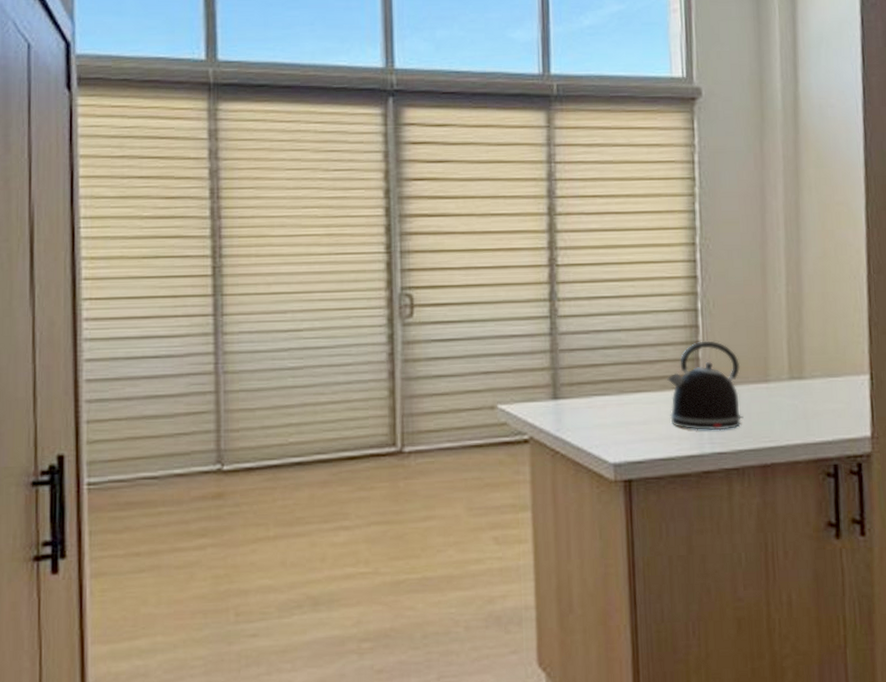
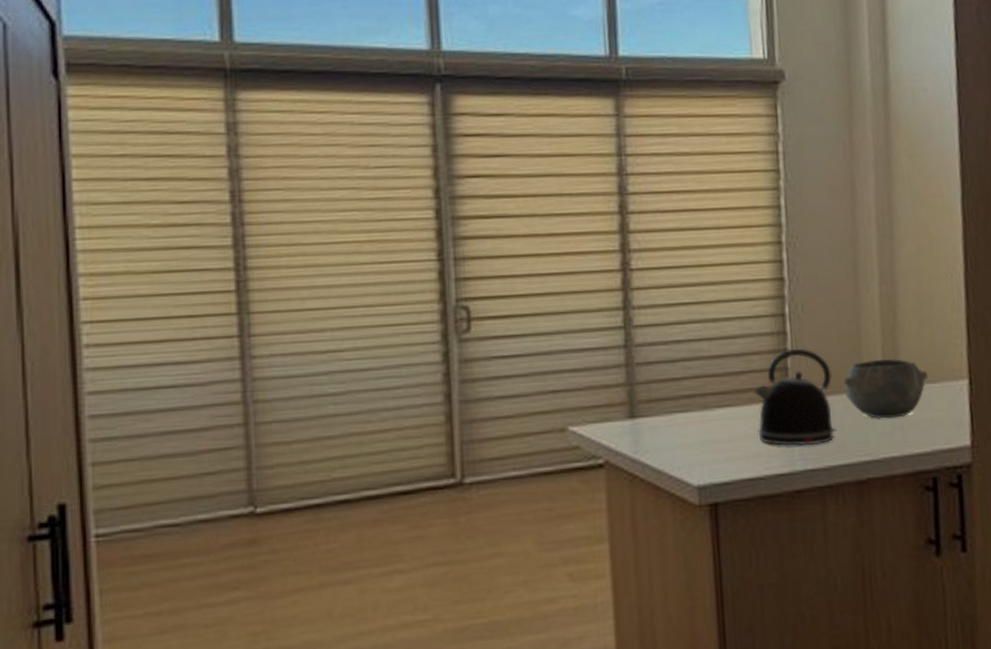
bowl: none [751,352,831,409] -> present [843,358,928,419]

